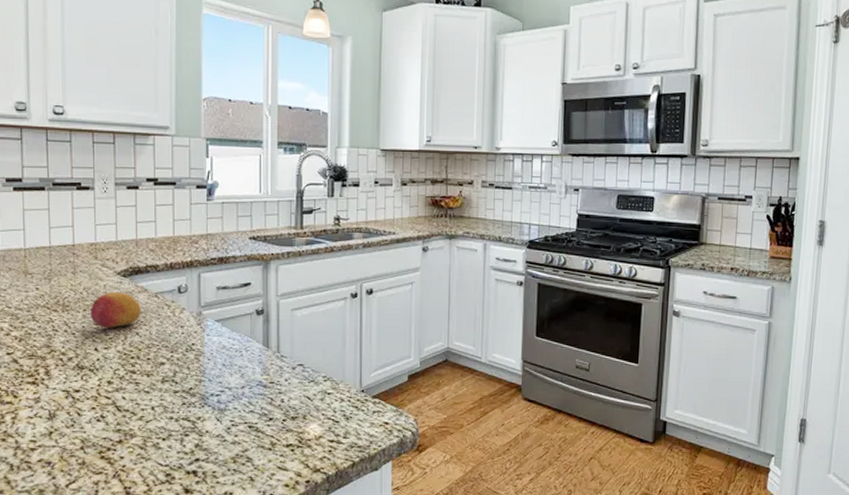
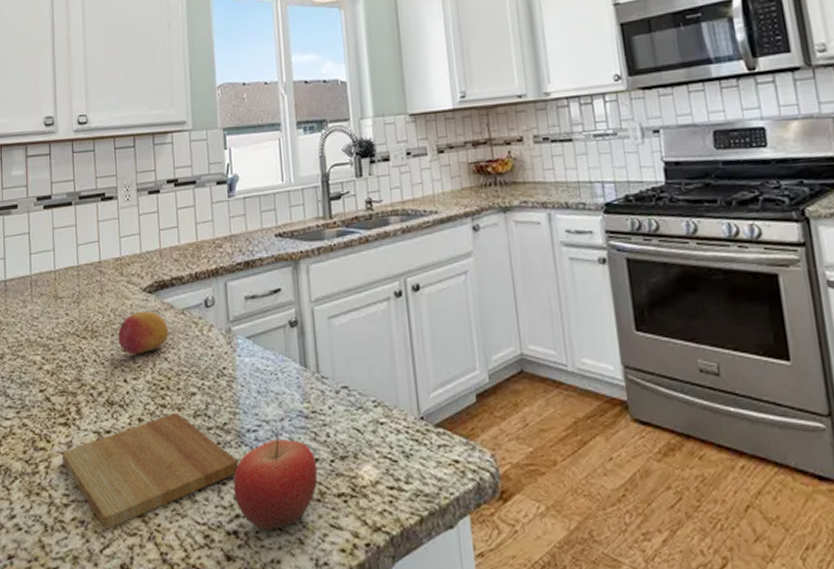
cutting board: none [30,377,201,469] -> present [62,412,239,530]
fruit: none [195,397,271,471] -> present [233,433,318,531]

